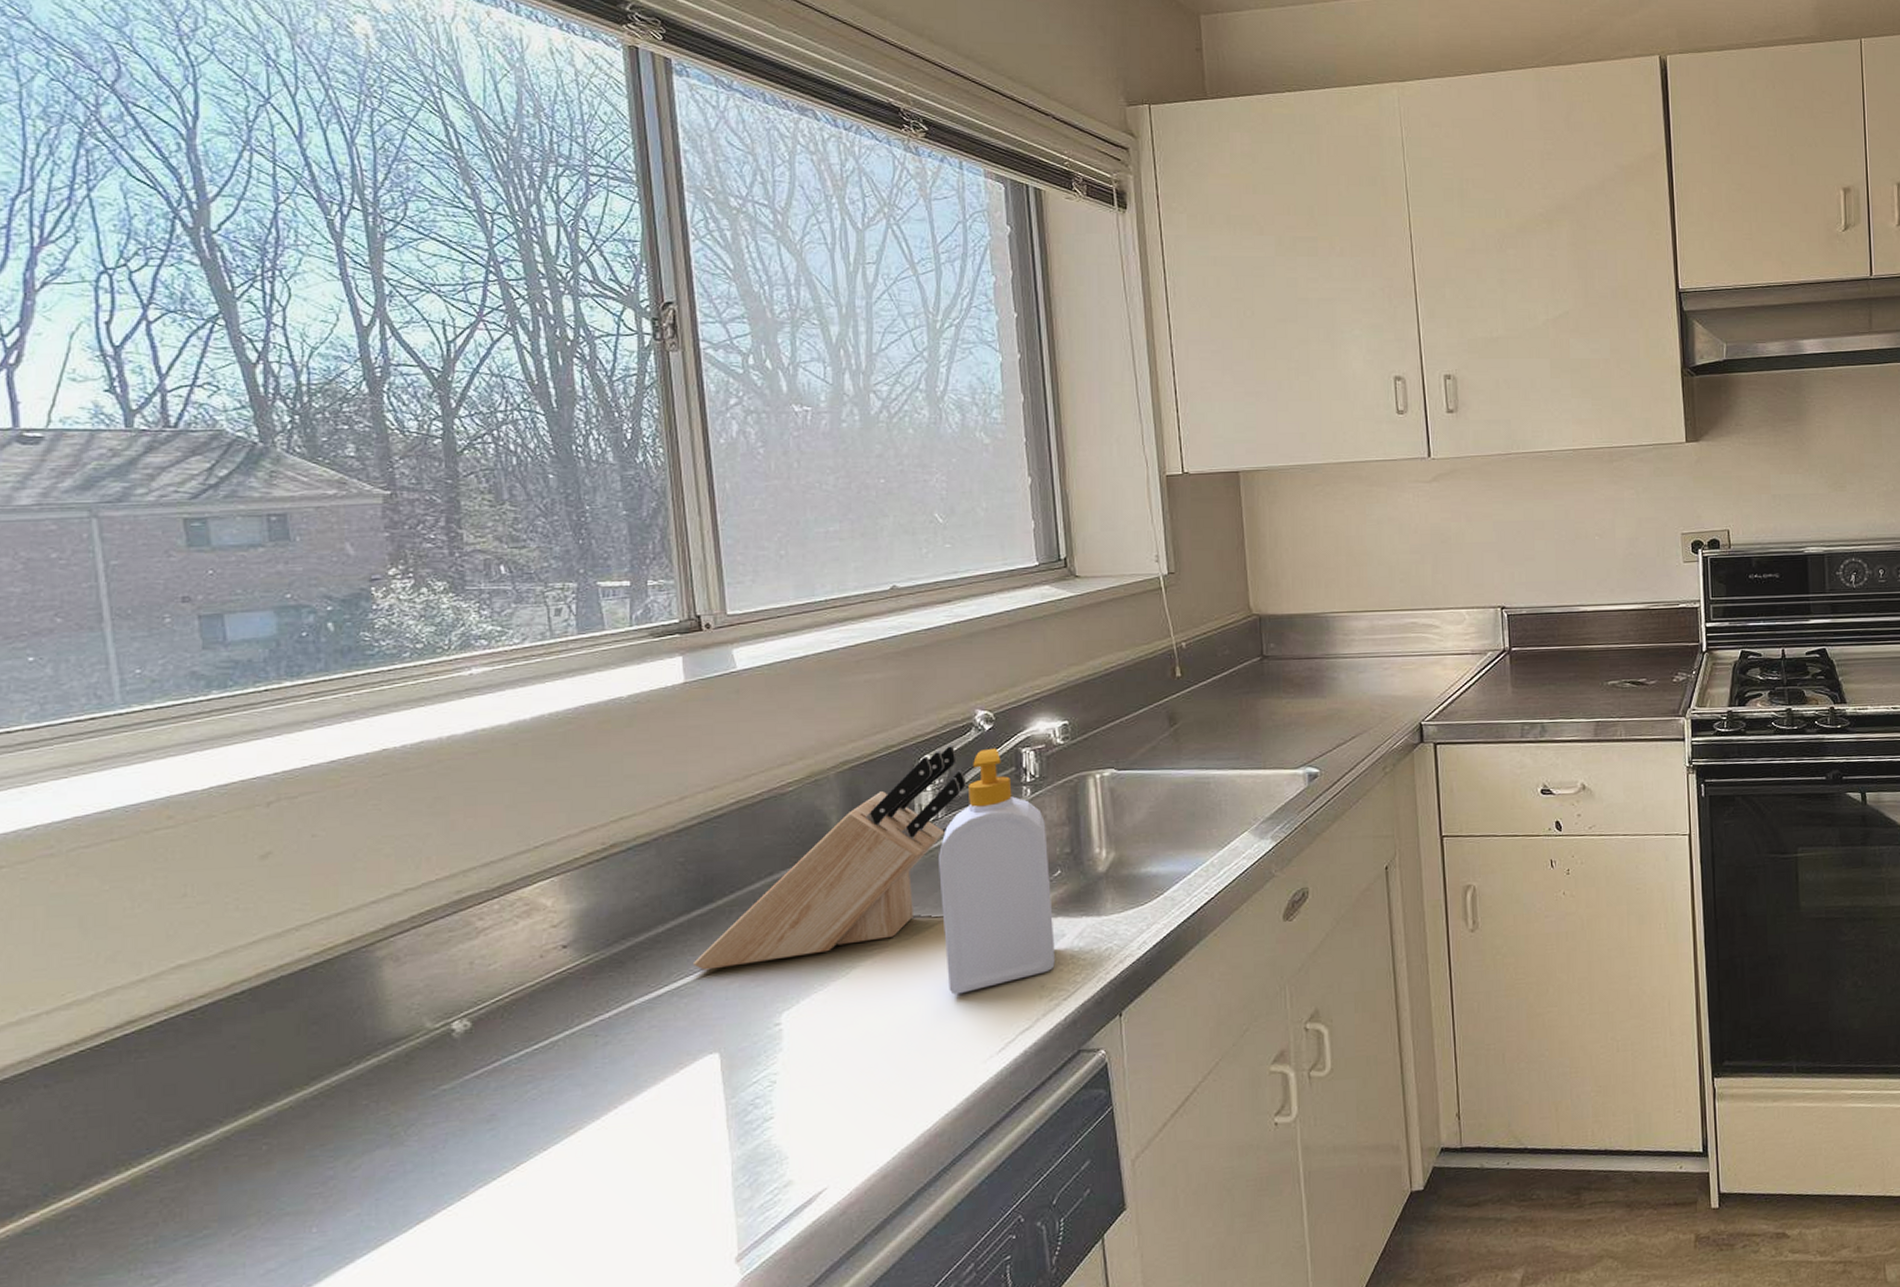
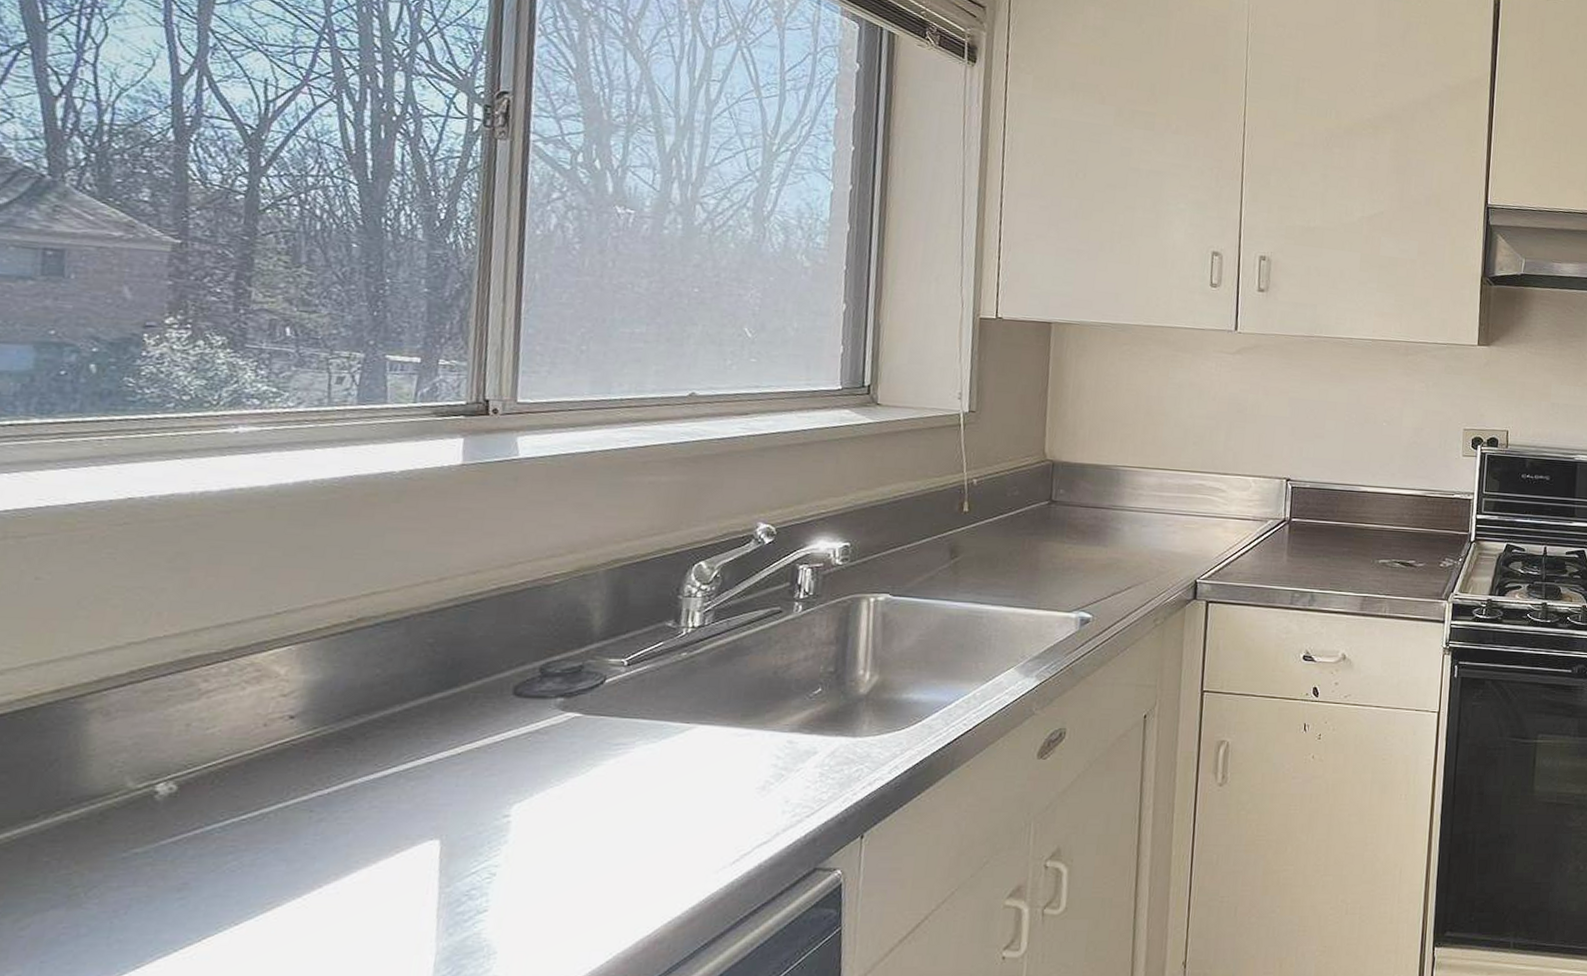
knife block: present [694,746,967,970] -> none [427,555,739,755]
soap bottle: present [937,748,1055,995] -> none [690,561,813,802]

